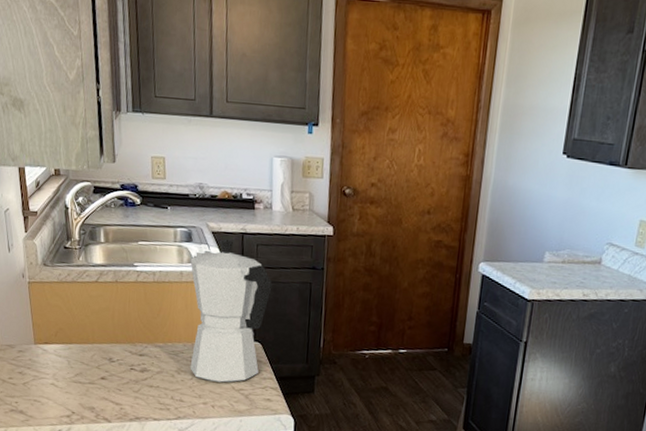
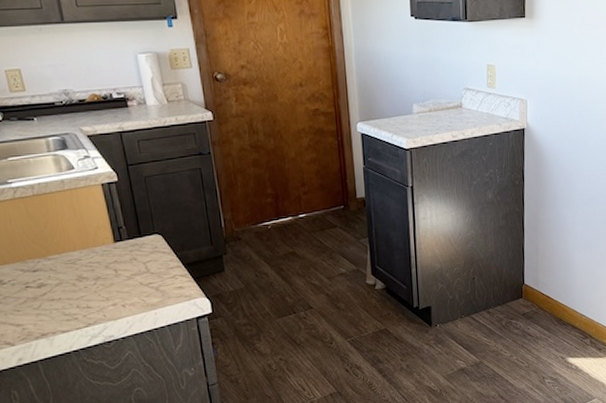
moka pot: present [190,238,273,383] -> none [69,140,164,282]

